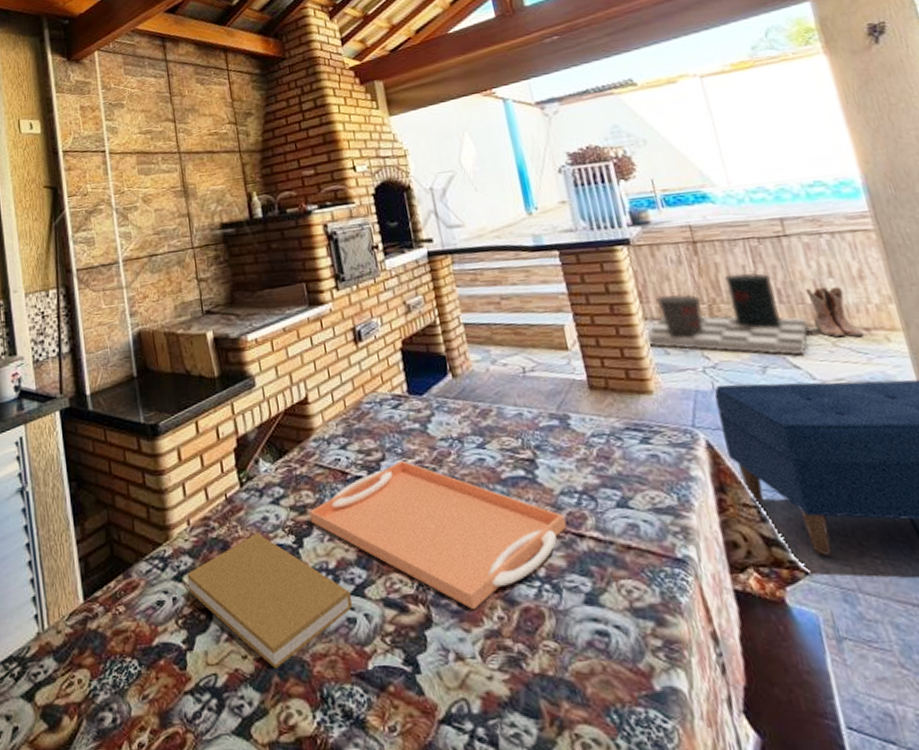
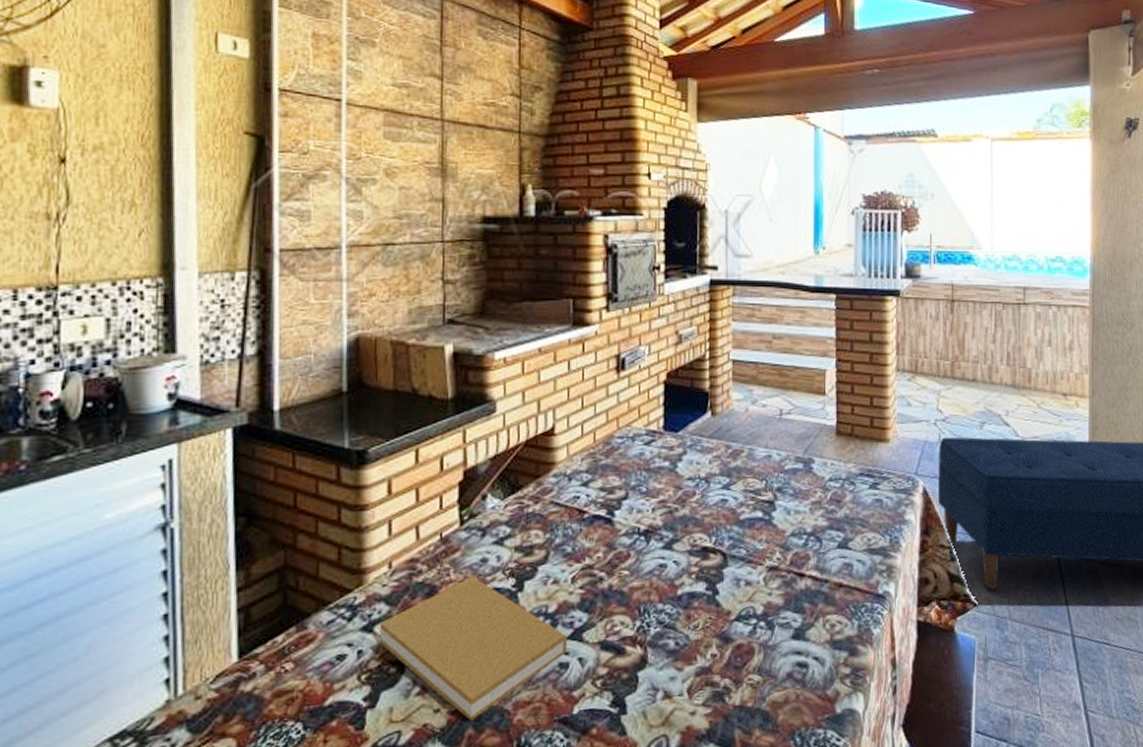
serving tray: present [309,460,567,609] -> none [535,499,791,648]
waste bin: present [644,272,810,356] -> none [894,335,1024,414]
boots: present [804,286,863,337] -> none [1028,354,1061,400]

